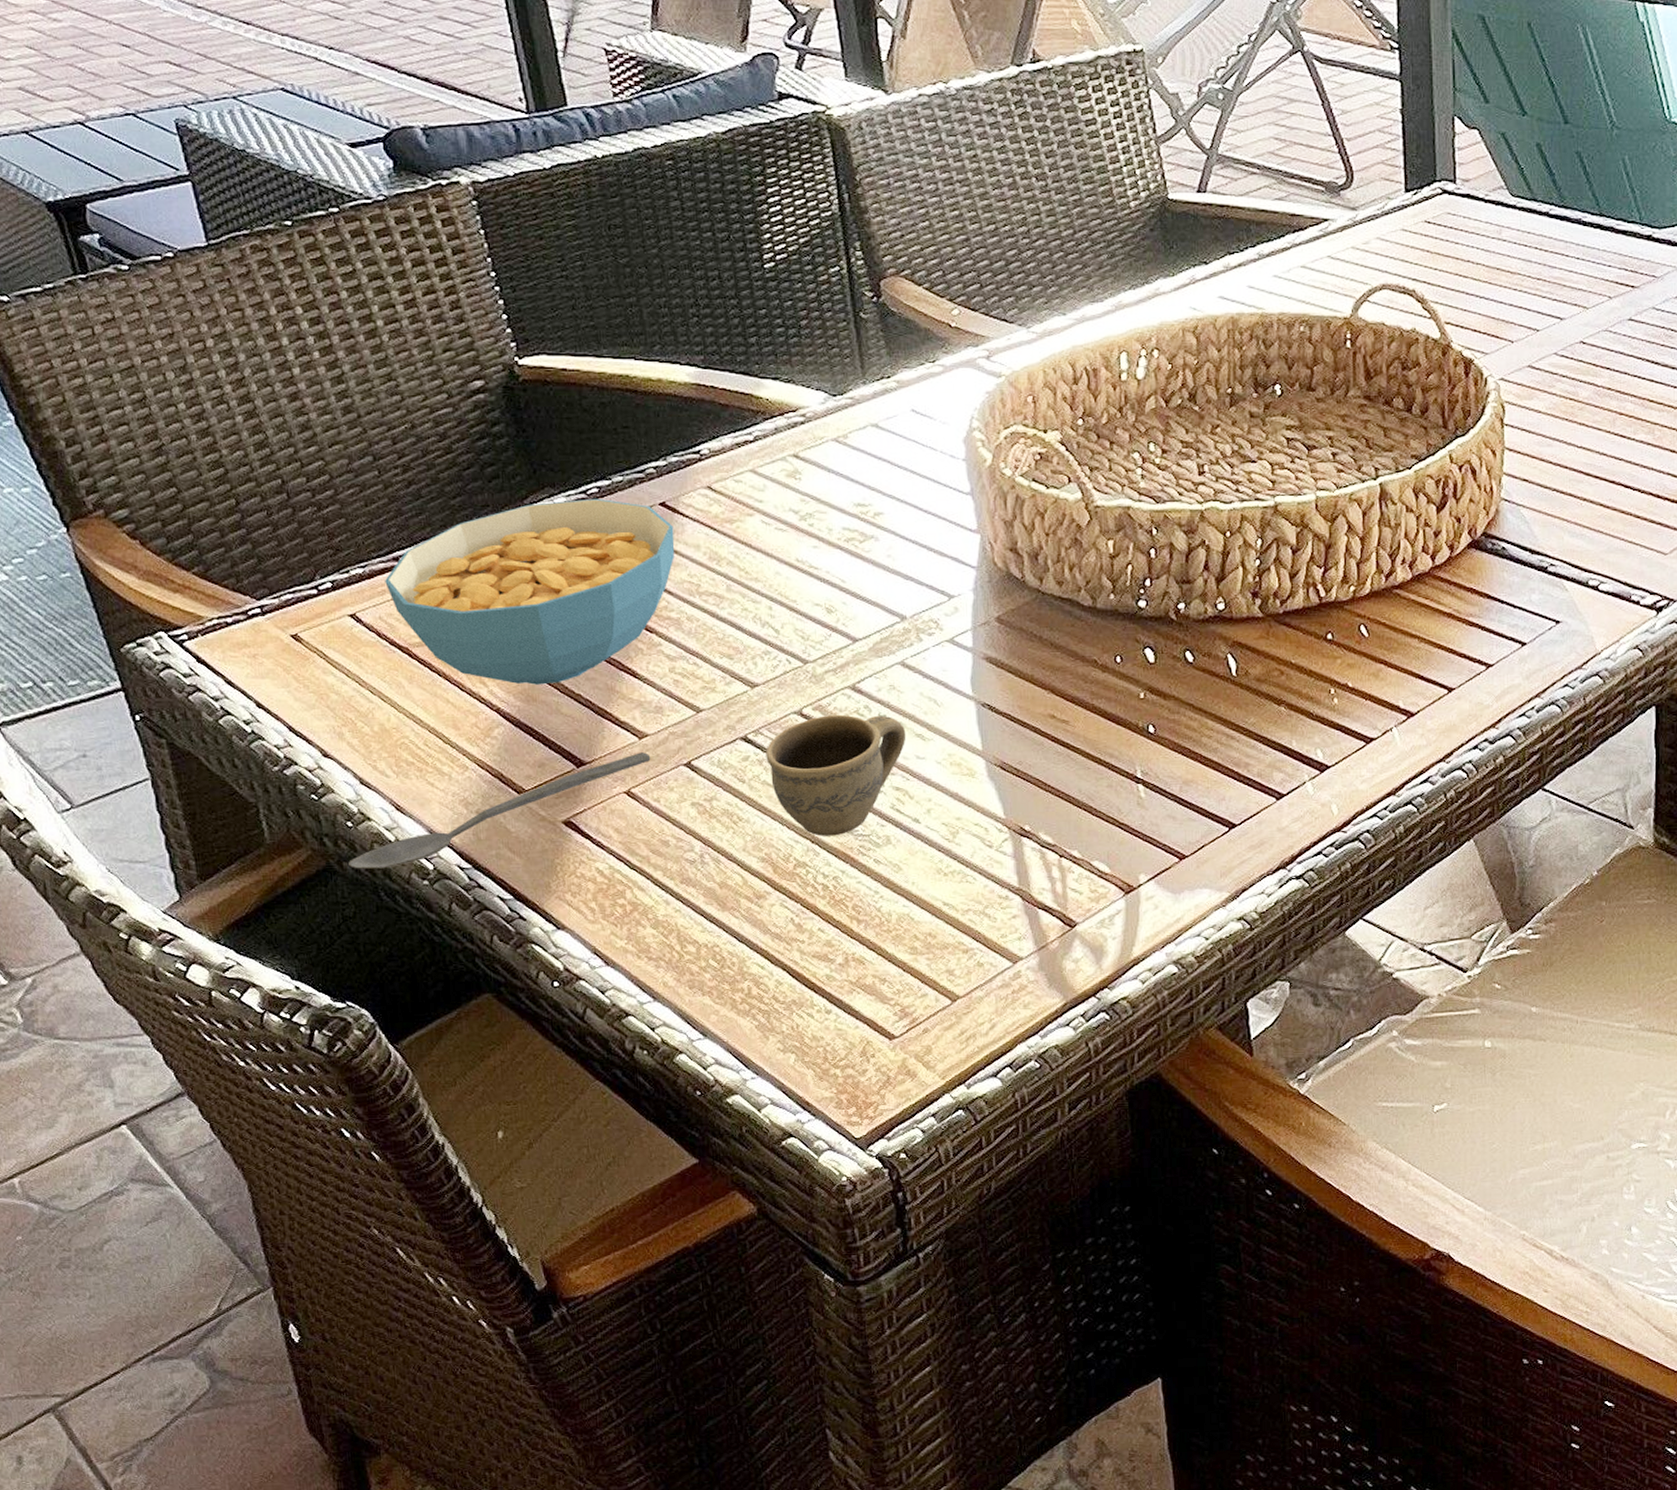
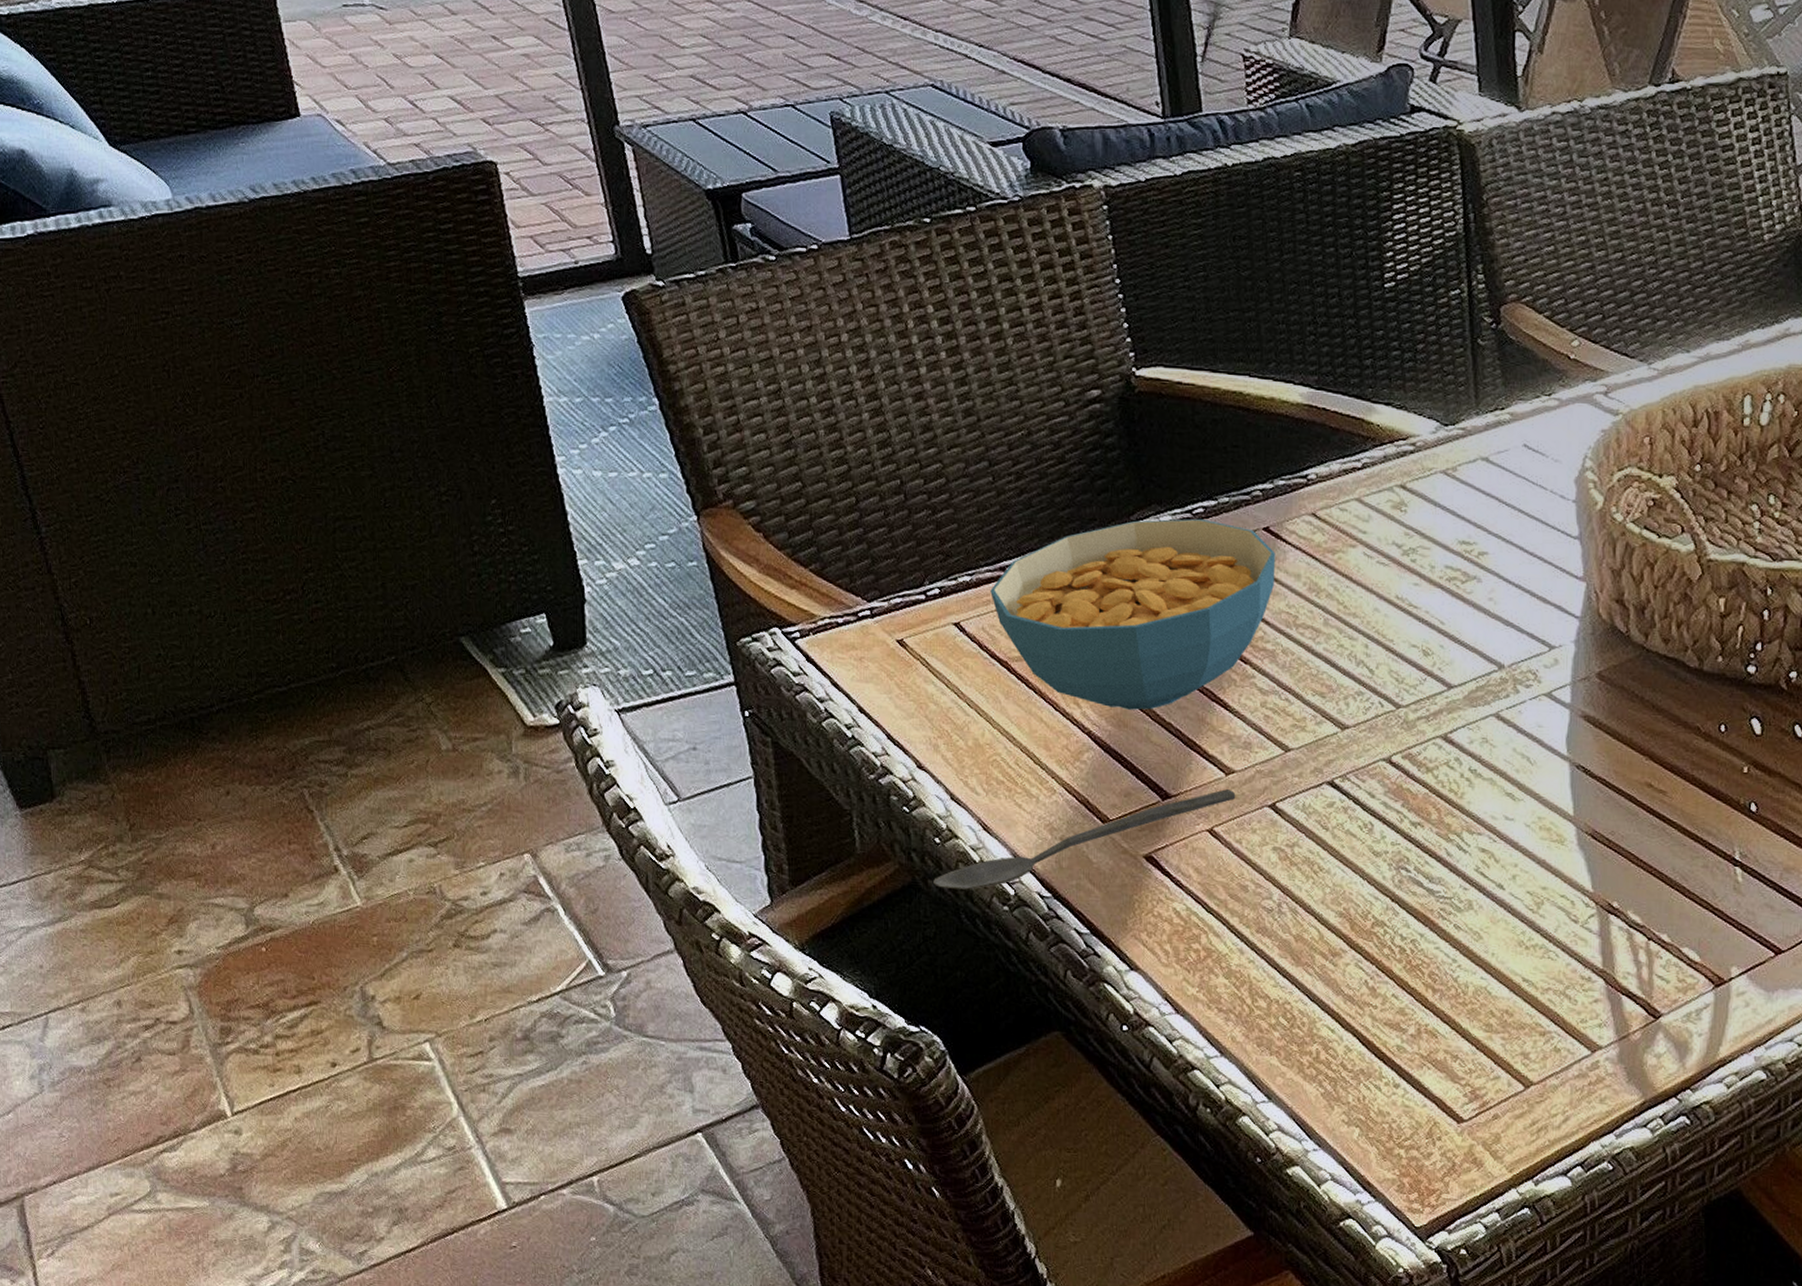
cup: present [765,714,906,836] -> none [1351,764,1496,896]

